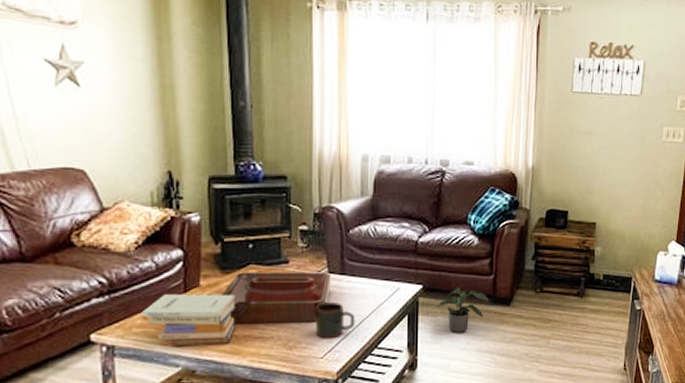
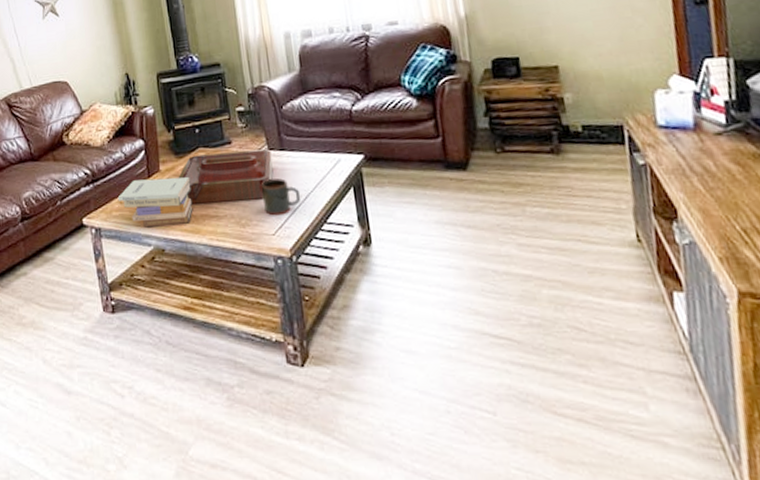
potted plant: present [436,287,489,334] -> none [382,153,442,205]

